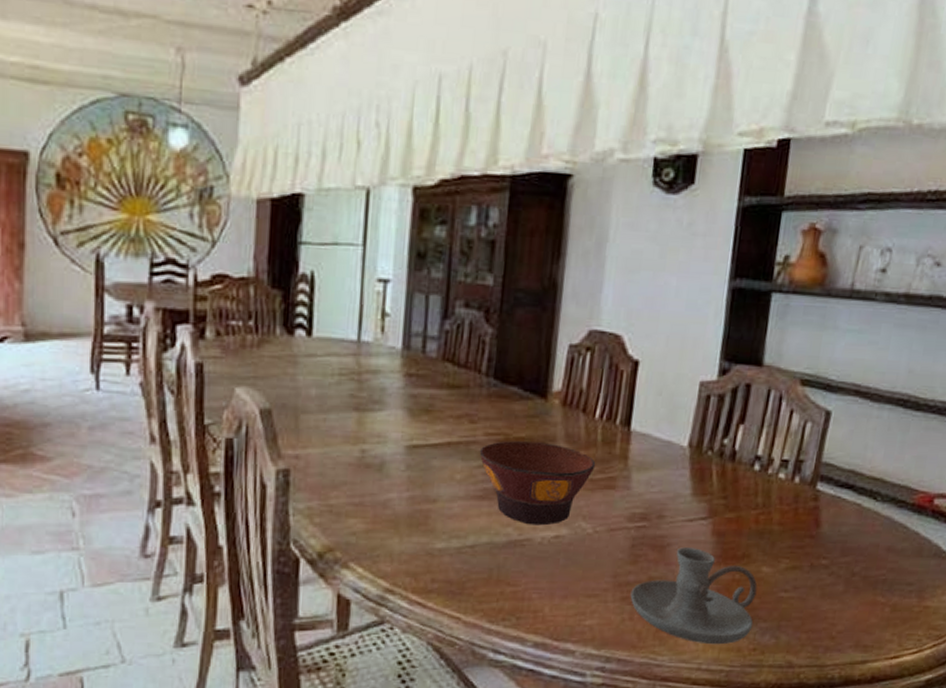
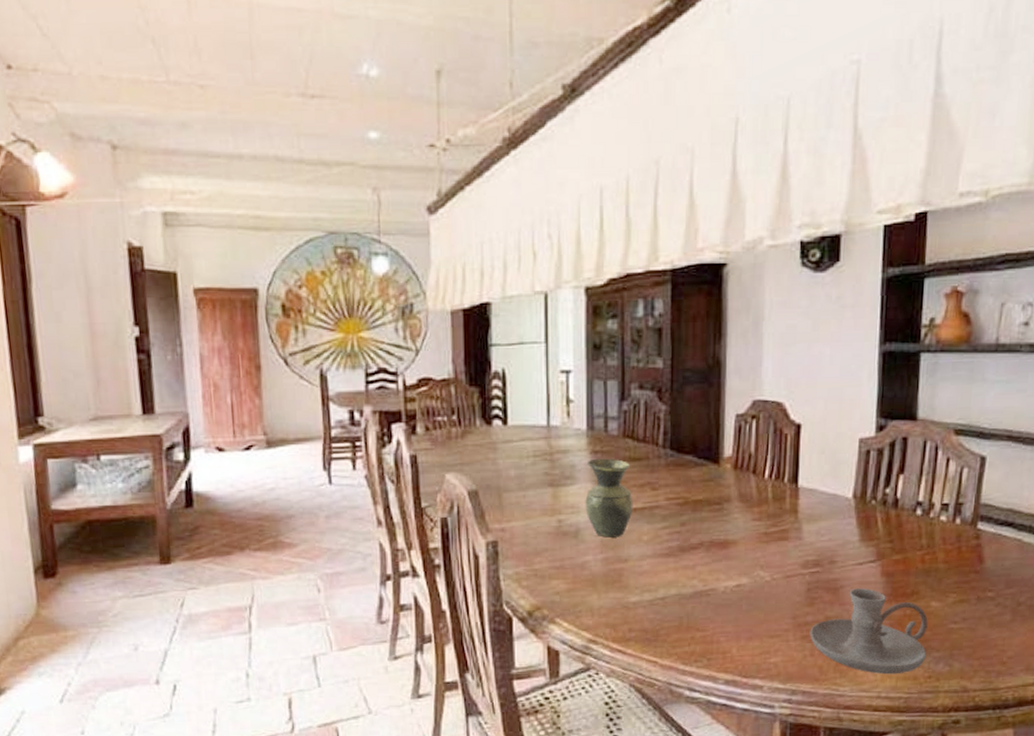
vase: none [393,382,448,474] -> present [585,458,633,538]
bowl: present [479,441,596,526] -> none [662,503,769,577]

